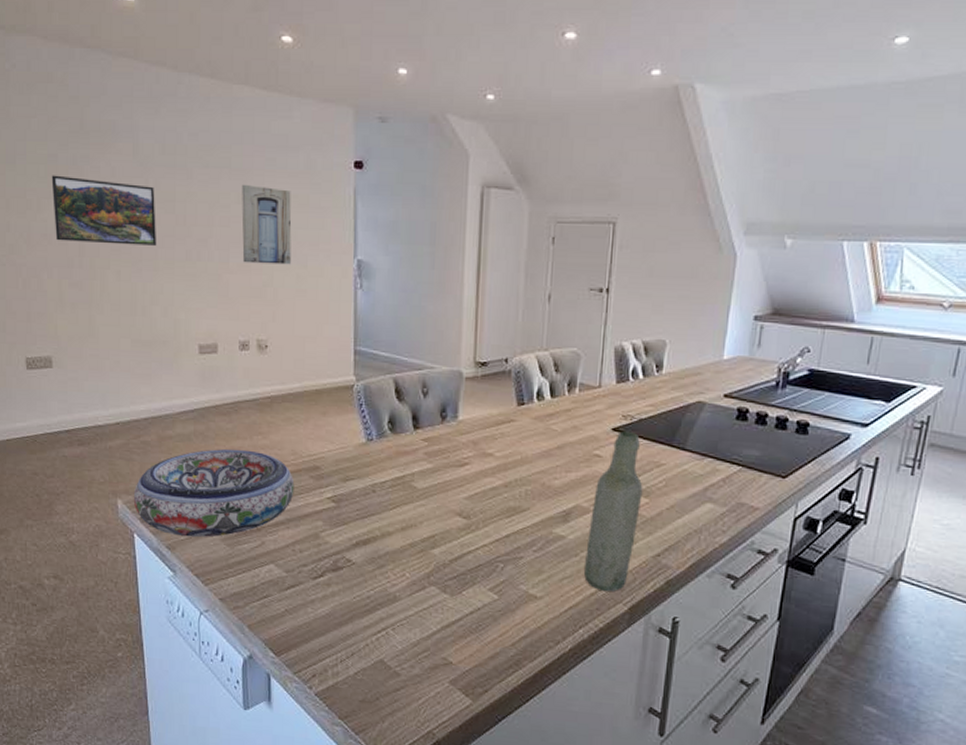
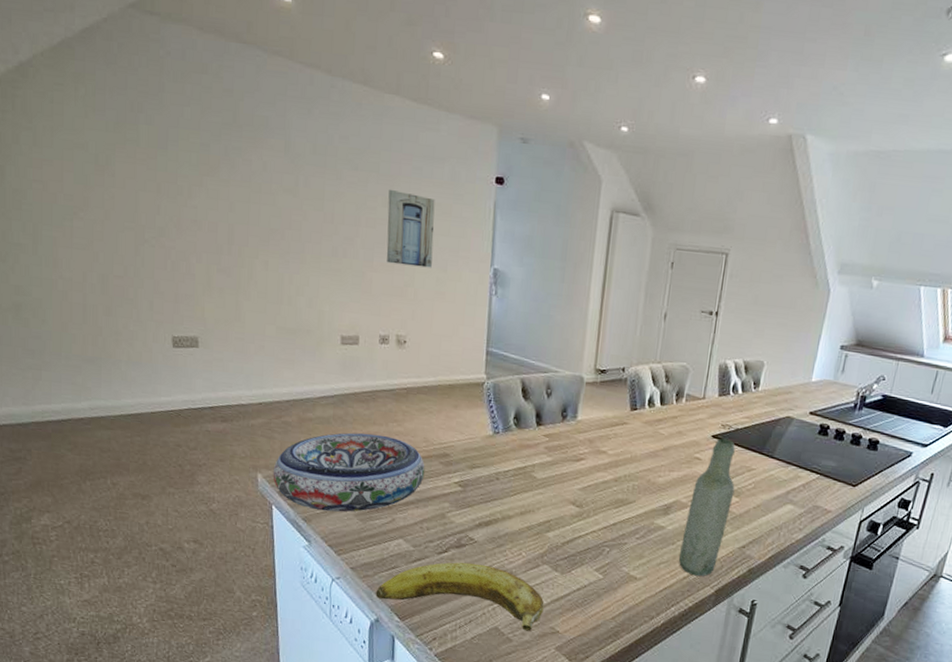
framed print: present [51,175,157,246] -> none [203,164,305,240]
banana: none [247,587,434,664] -> present [375,562,544,631]

